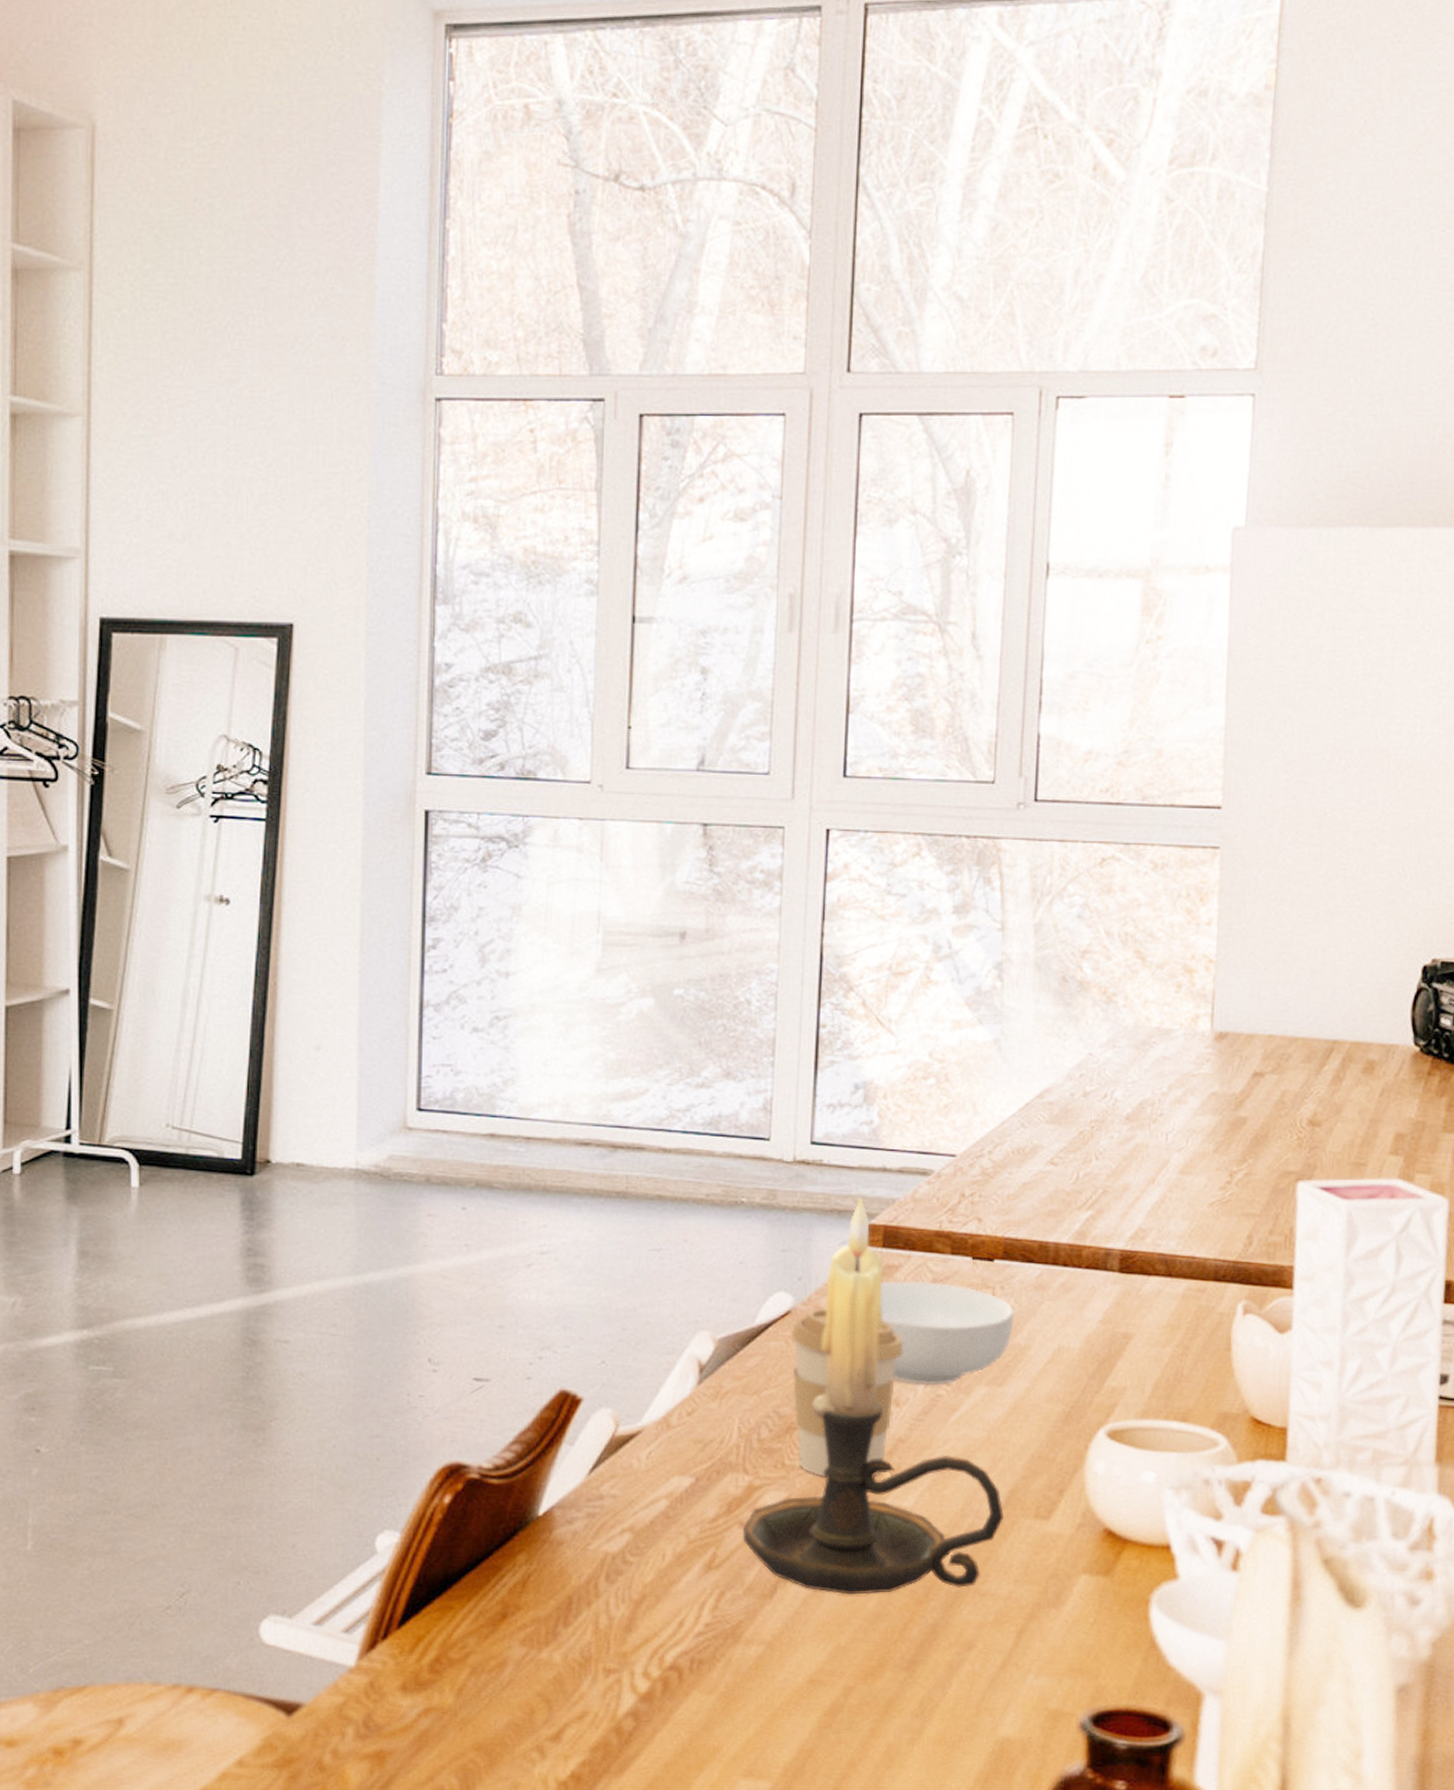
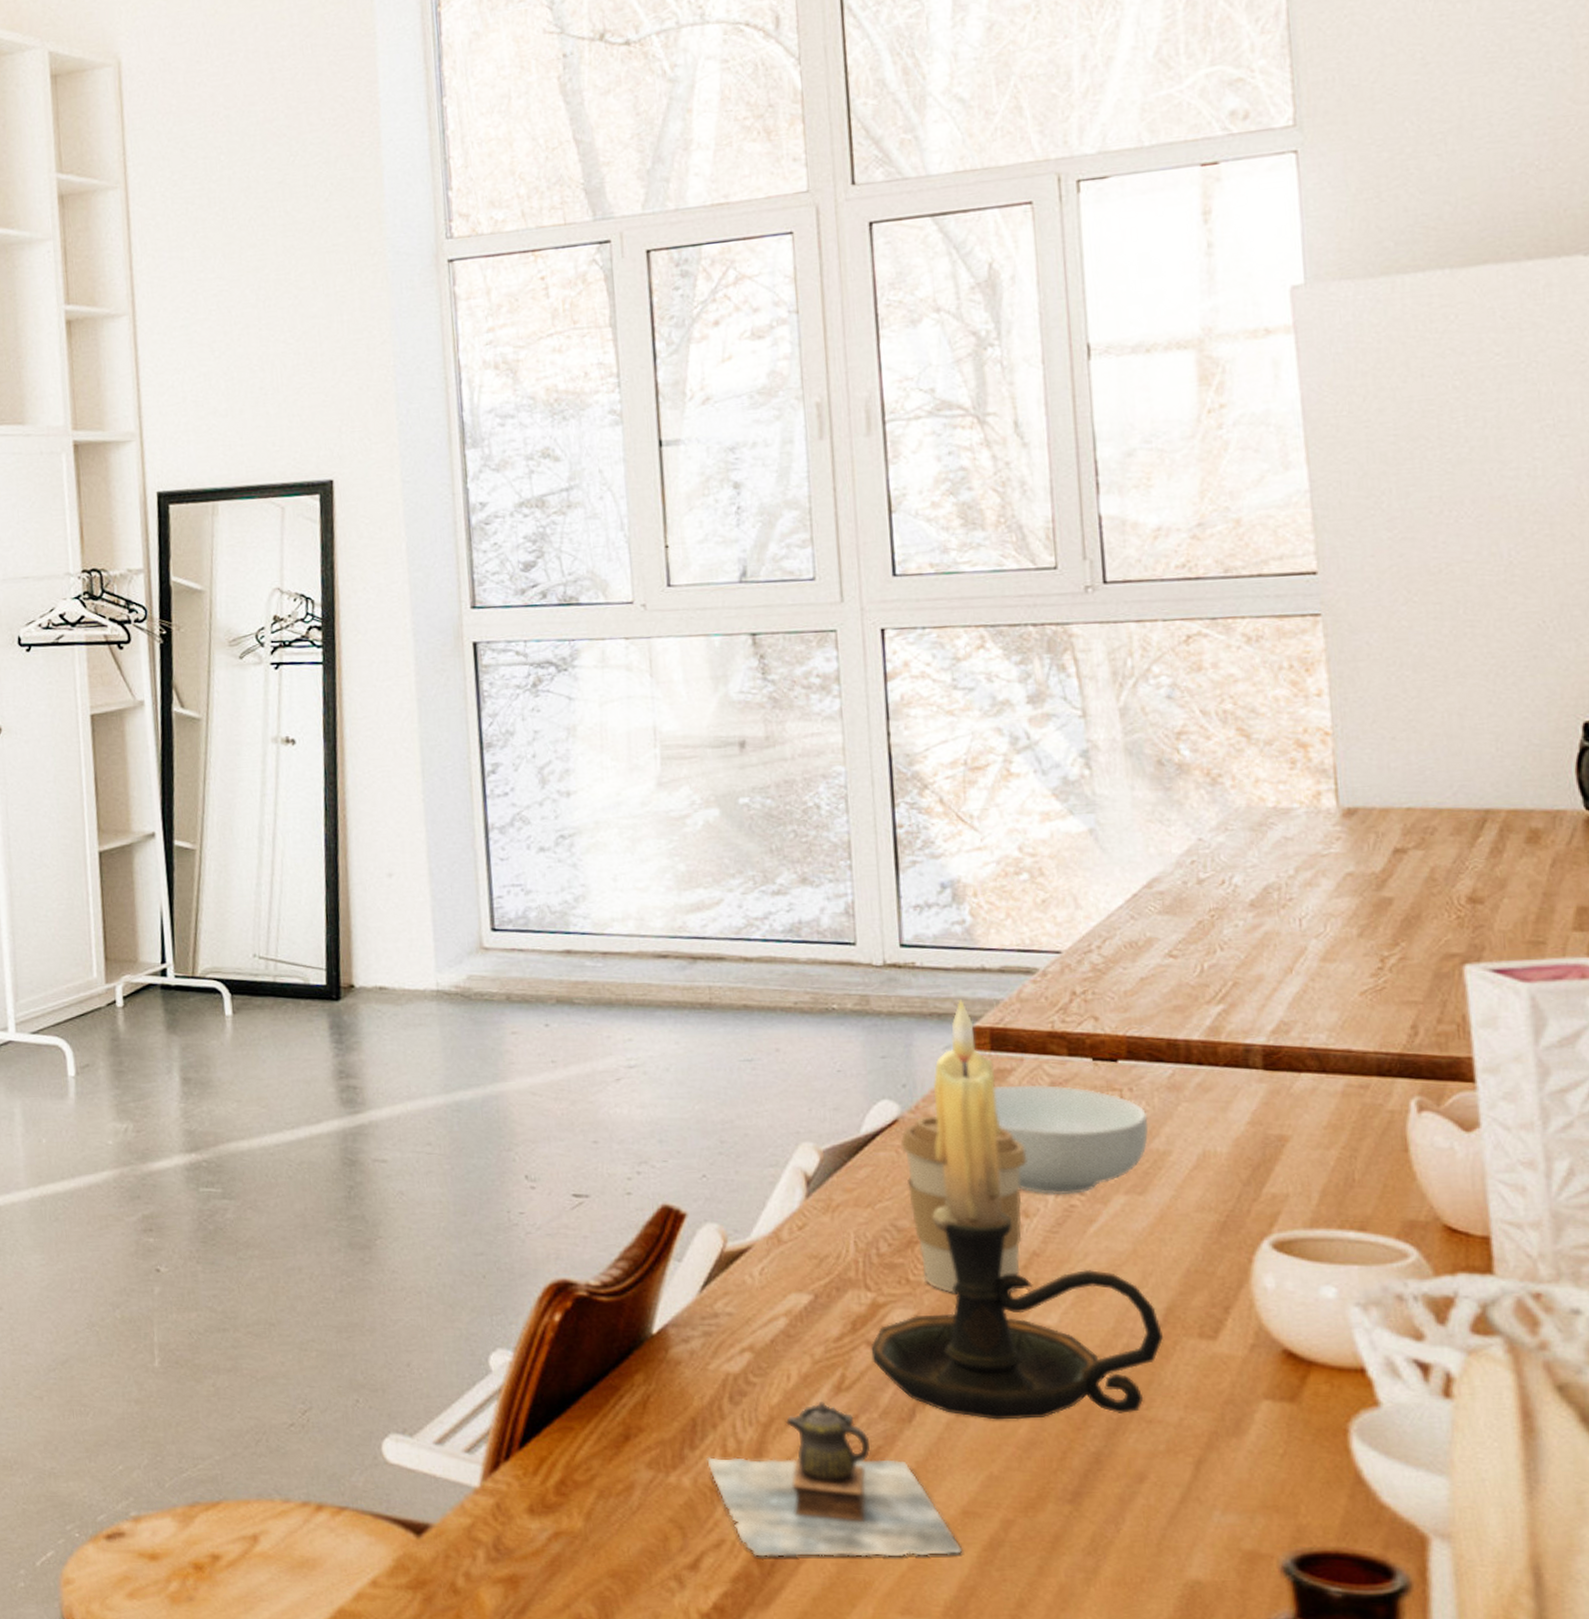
teapot: none [579,1579,806,1727] -> present [707,1402,963,1557]

